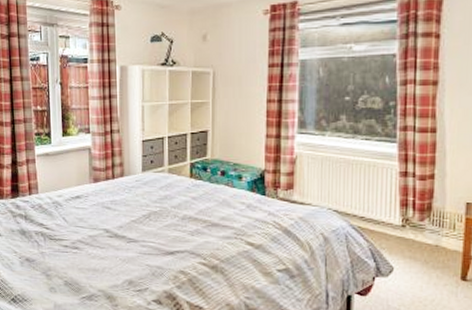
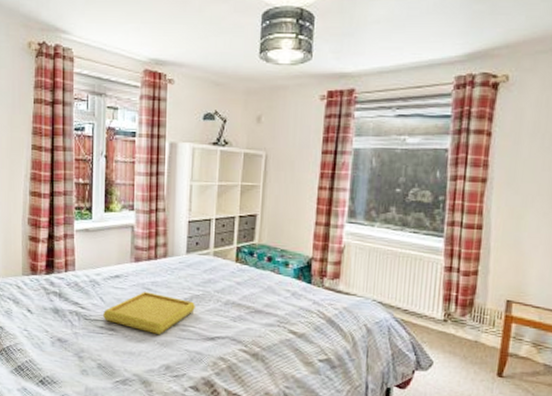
serving tray: none [67,211,155,251] -> present [103,292,197,334]

